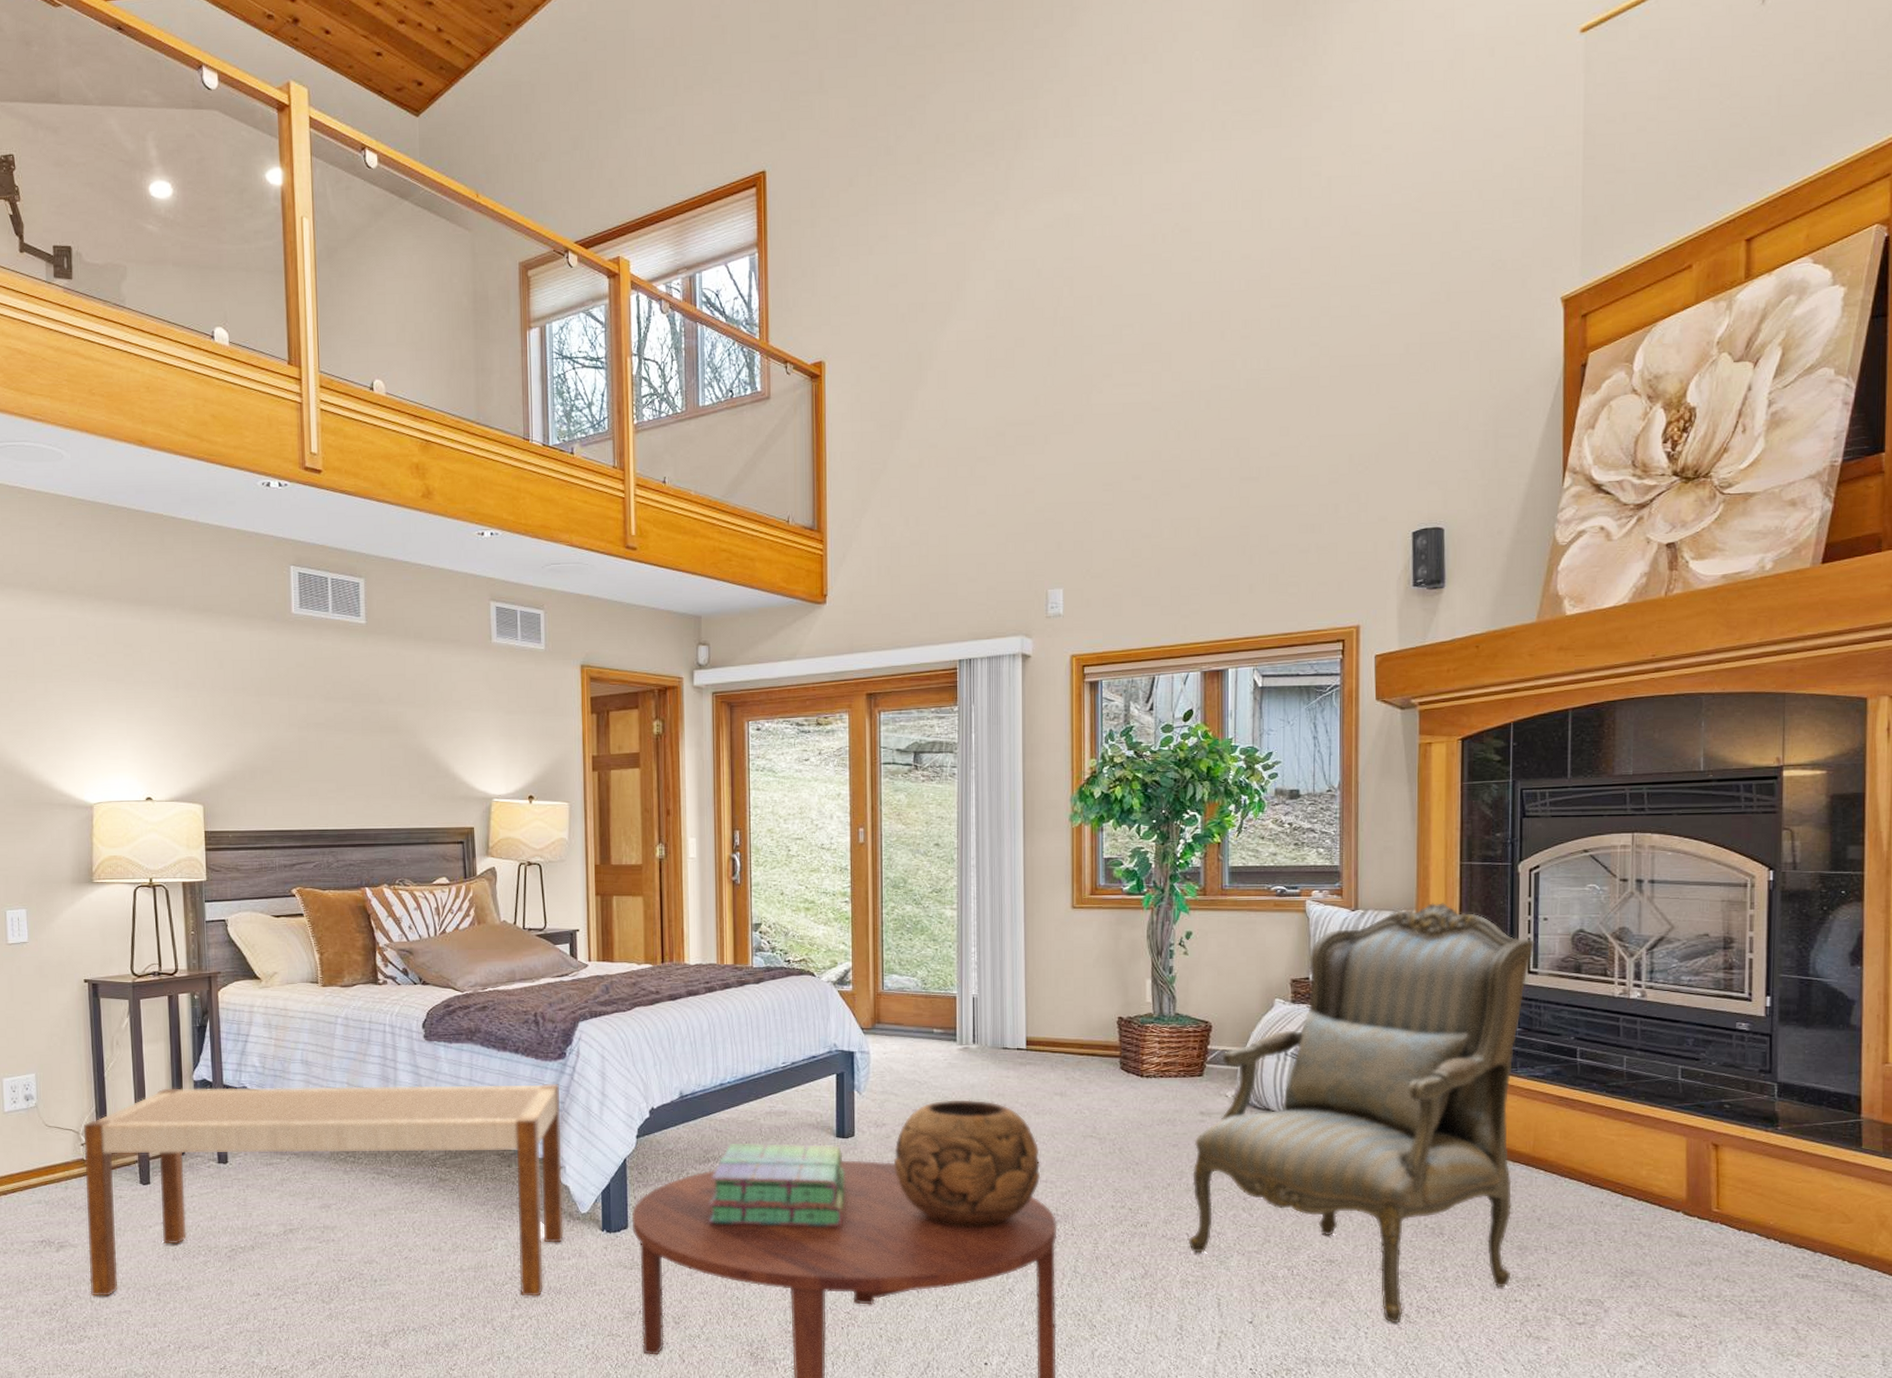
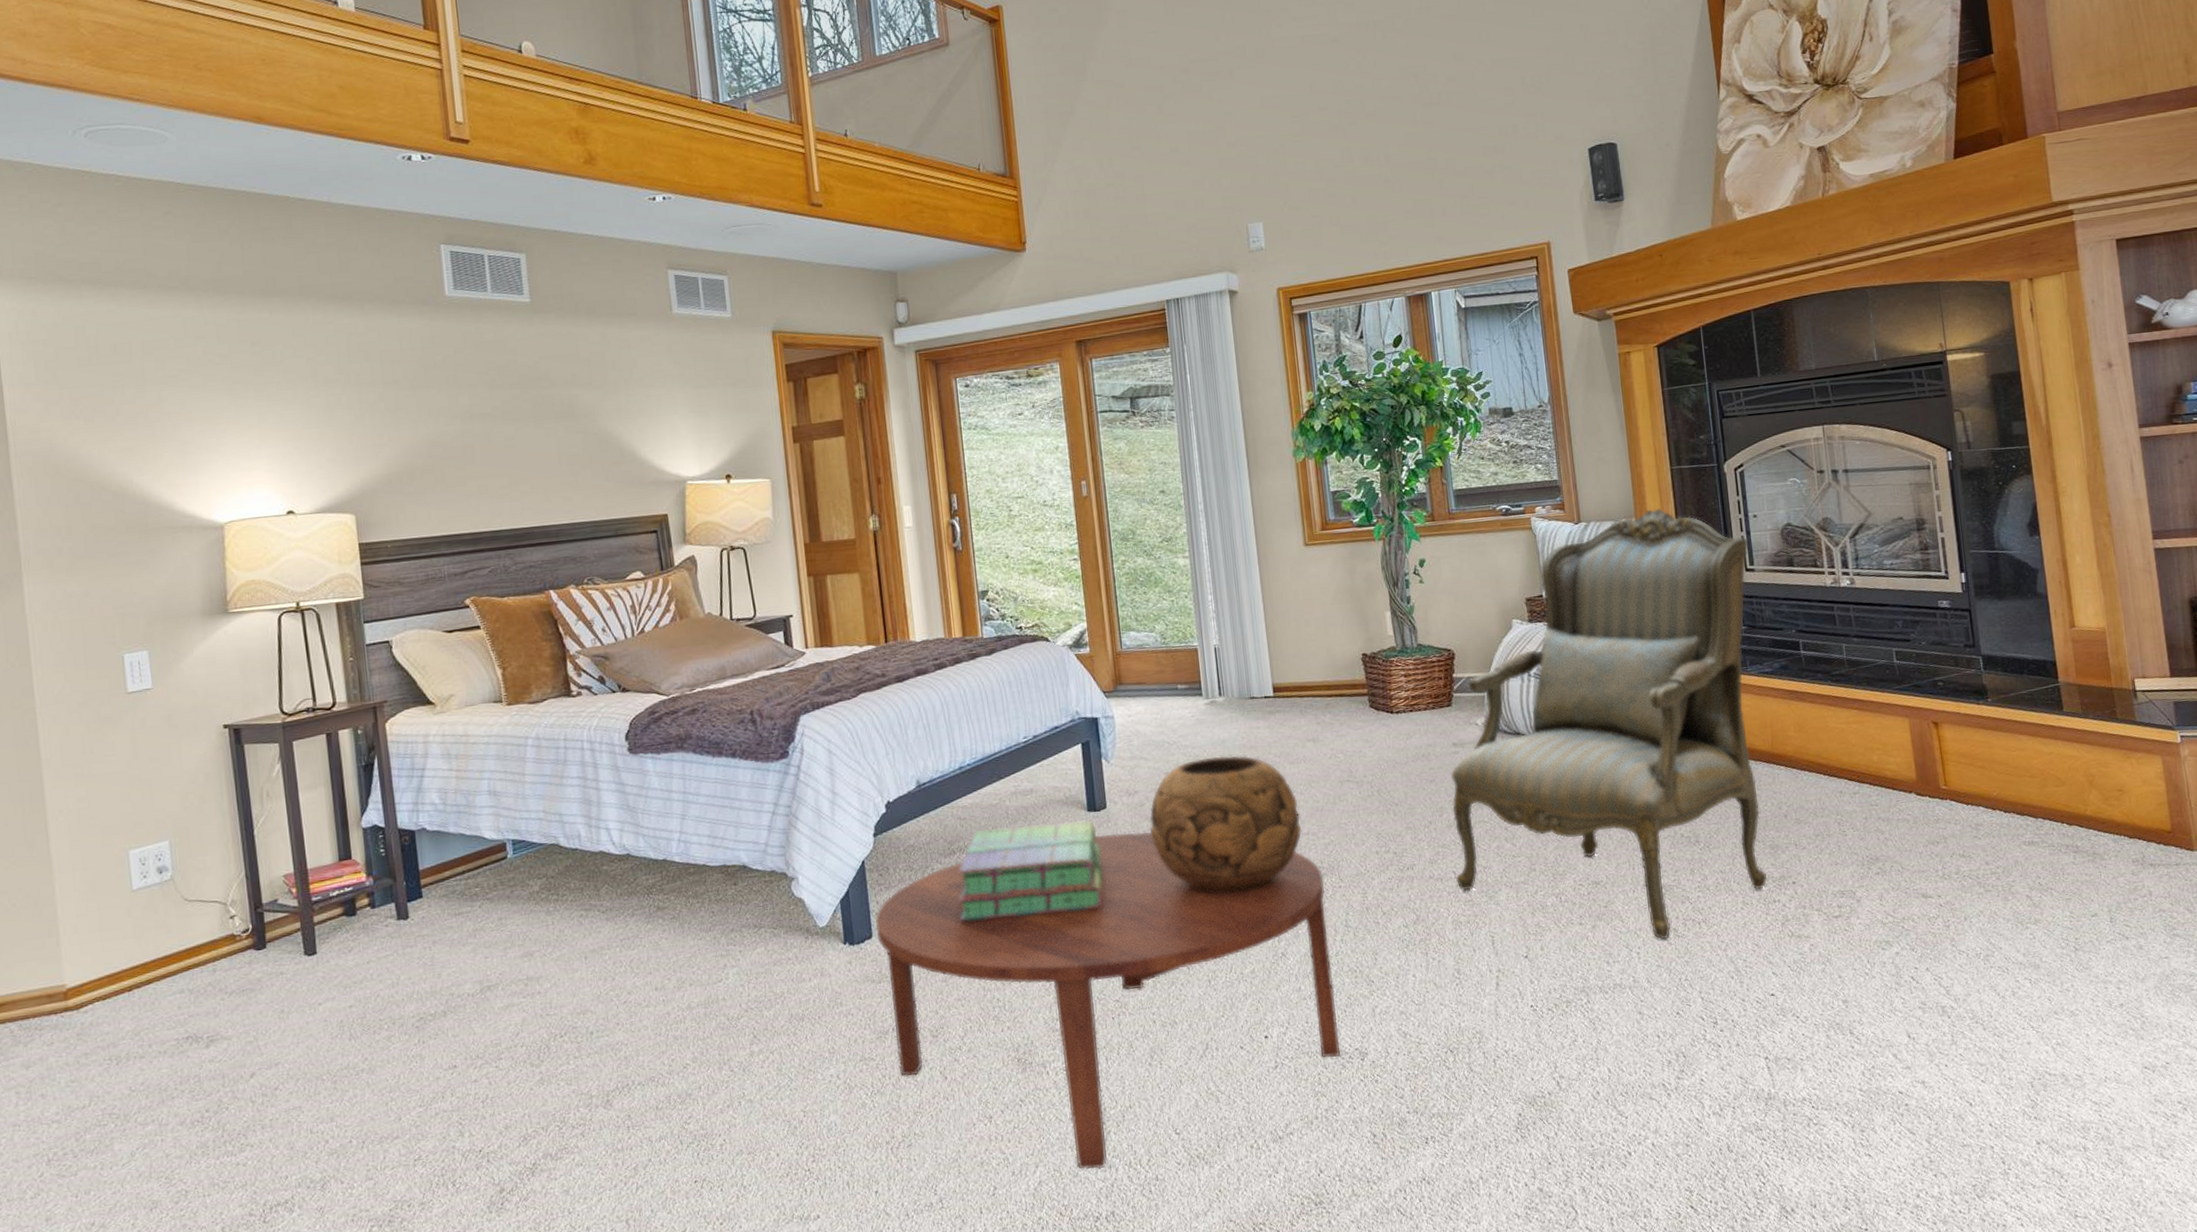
bench: present [83,1084,564,1296] -> none [231,786,802,1095]

